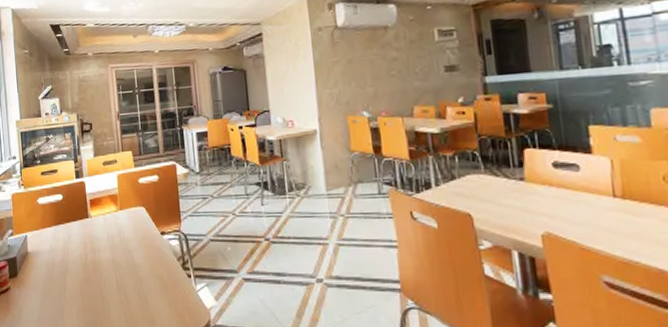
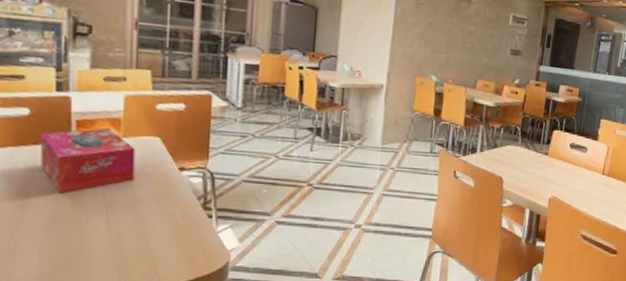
tissue box: none [70,203,131,261] -> present [41,127,135,194]

